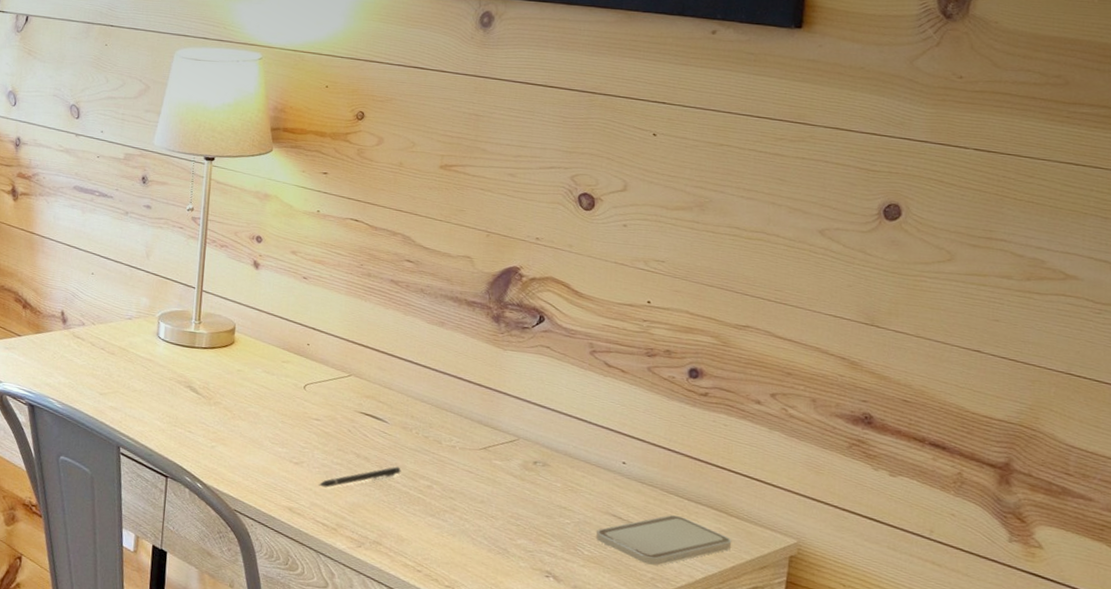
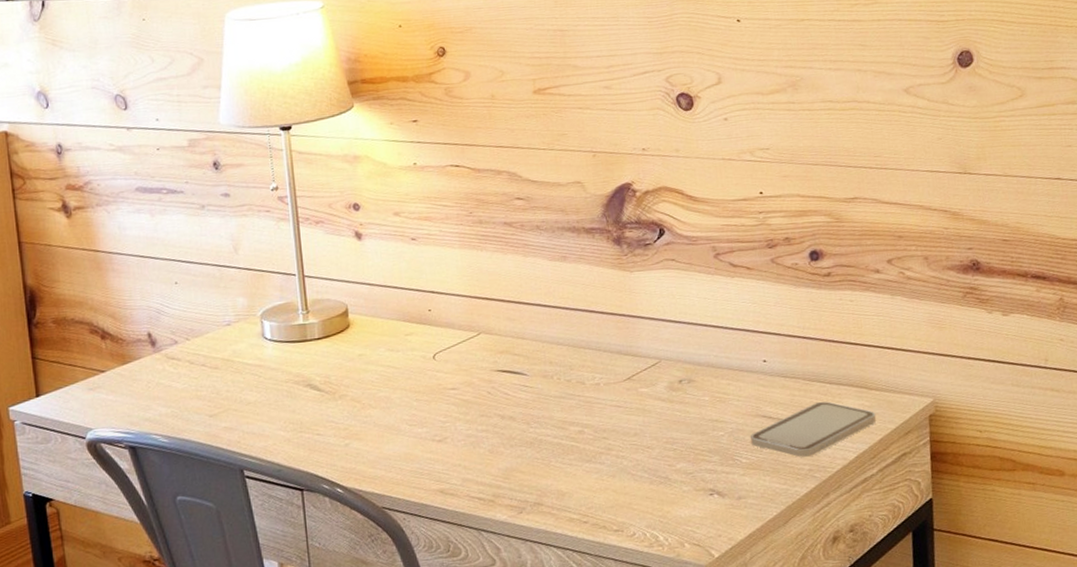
pen: present [319,466,401,488] -> none [467,418,550,460]

